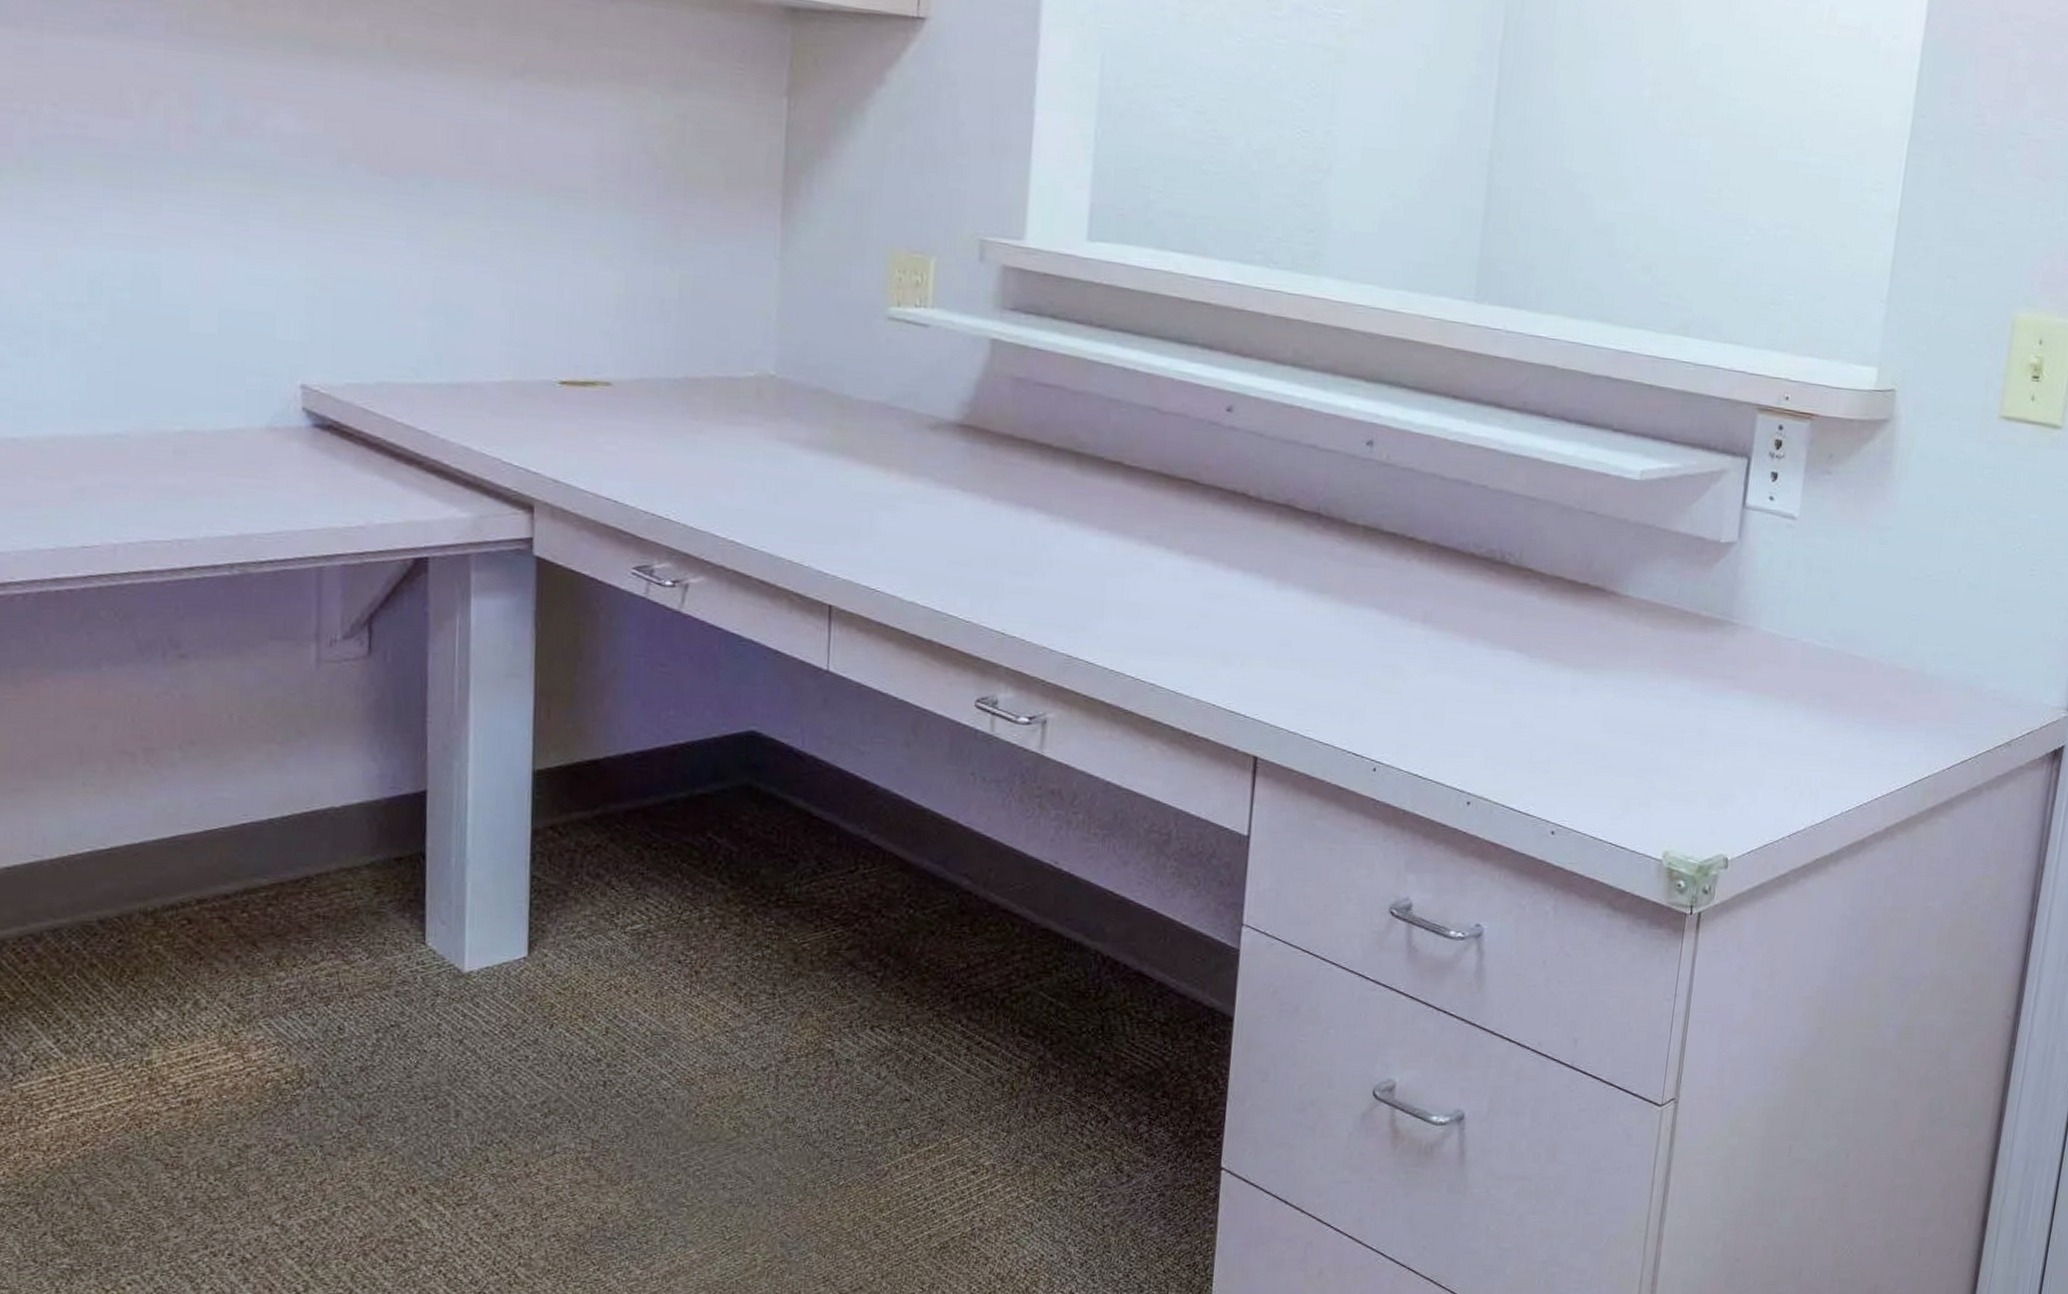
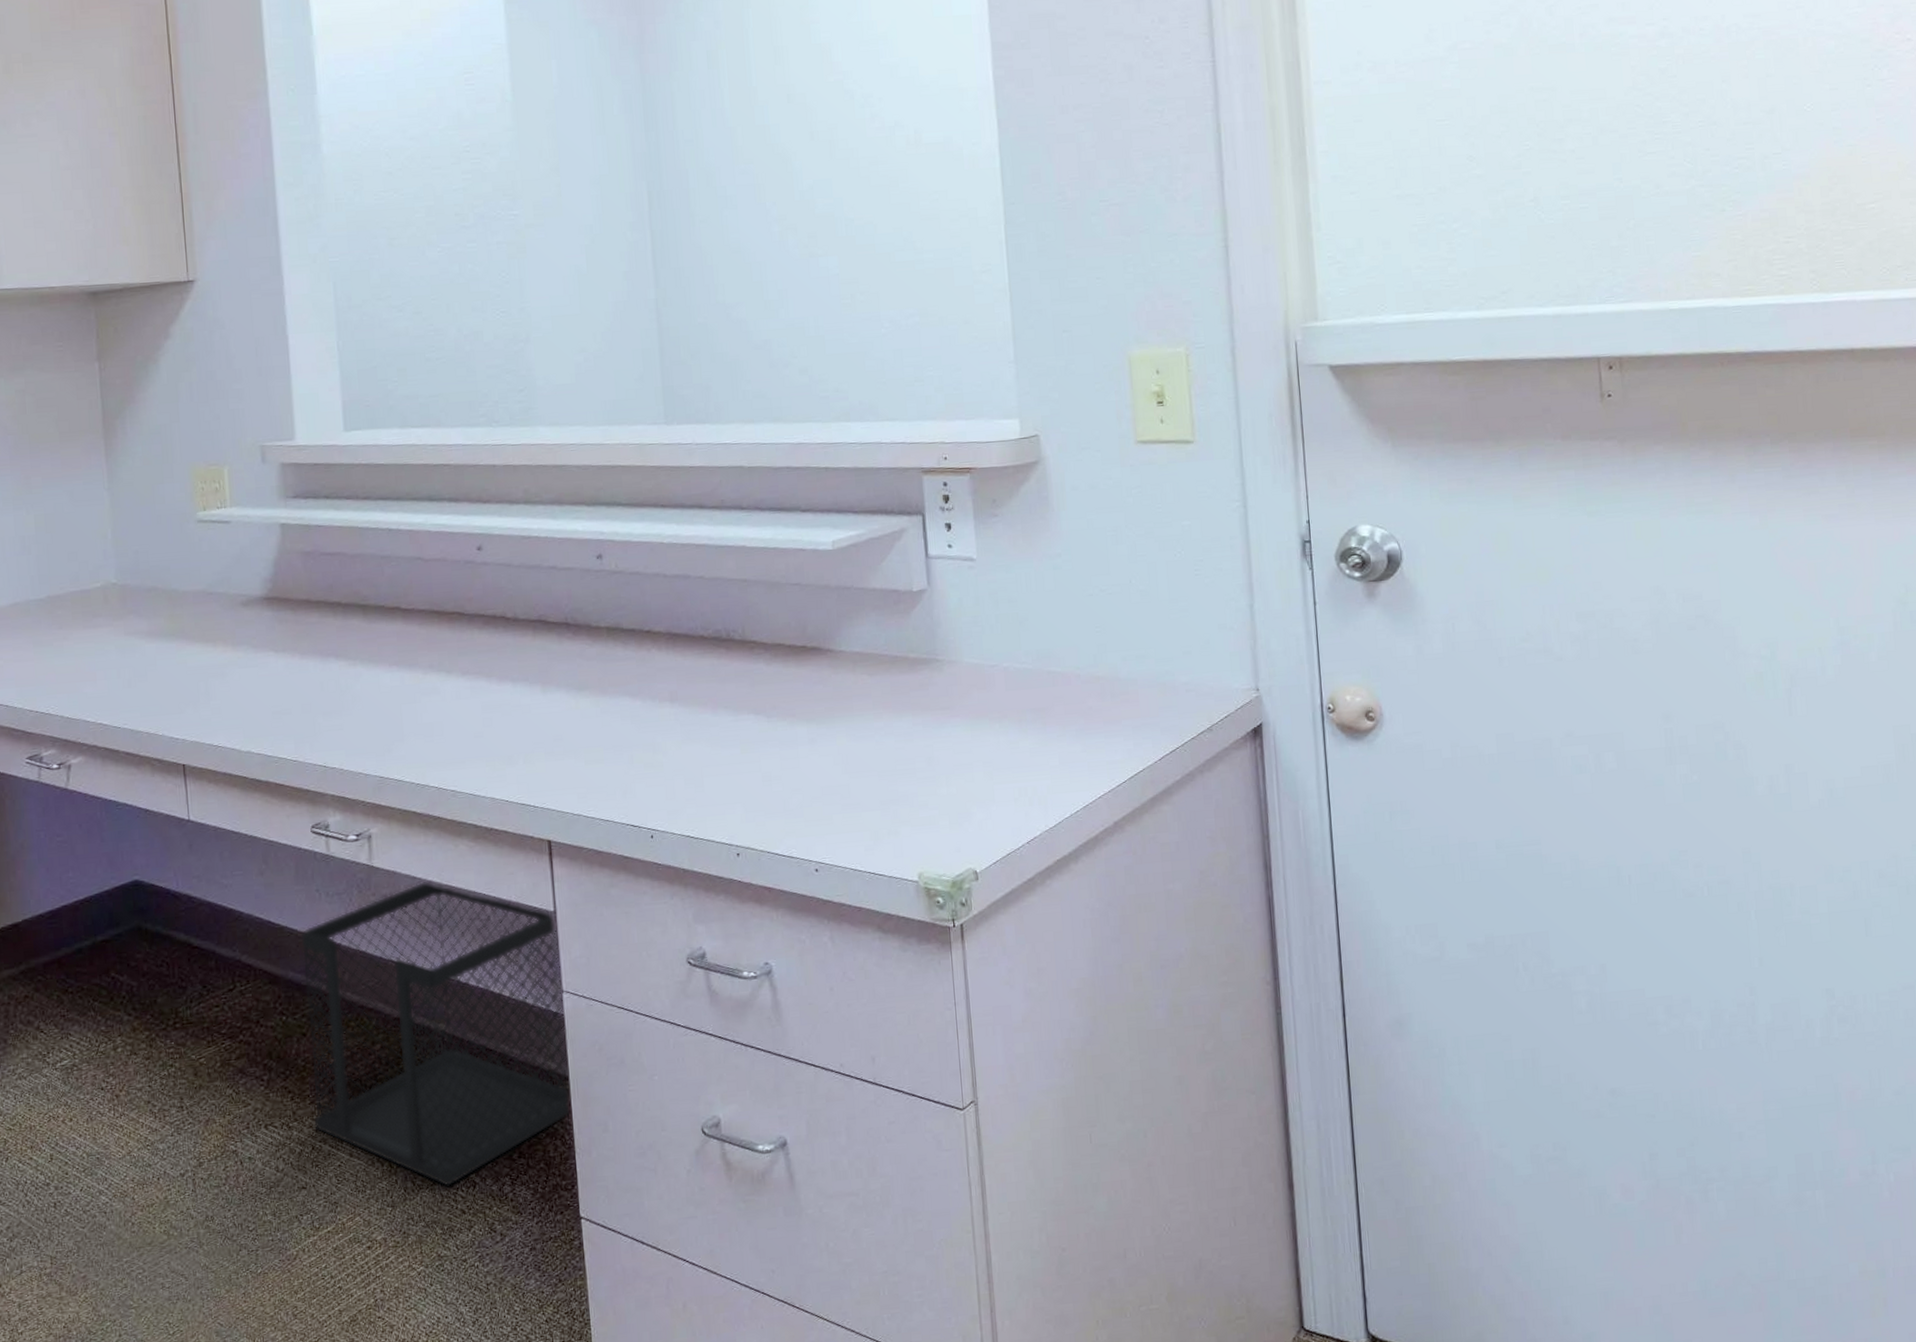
wastebasket: none [928,781,1248,1118] -> present [300,880,571,1187]

